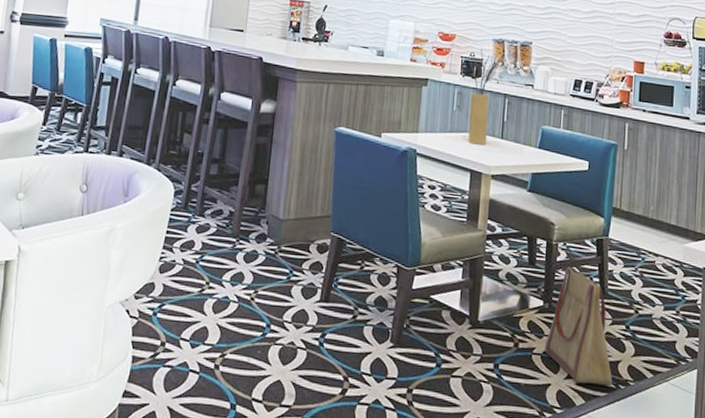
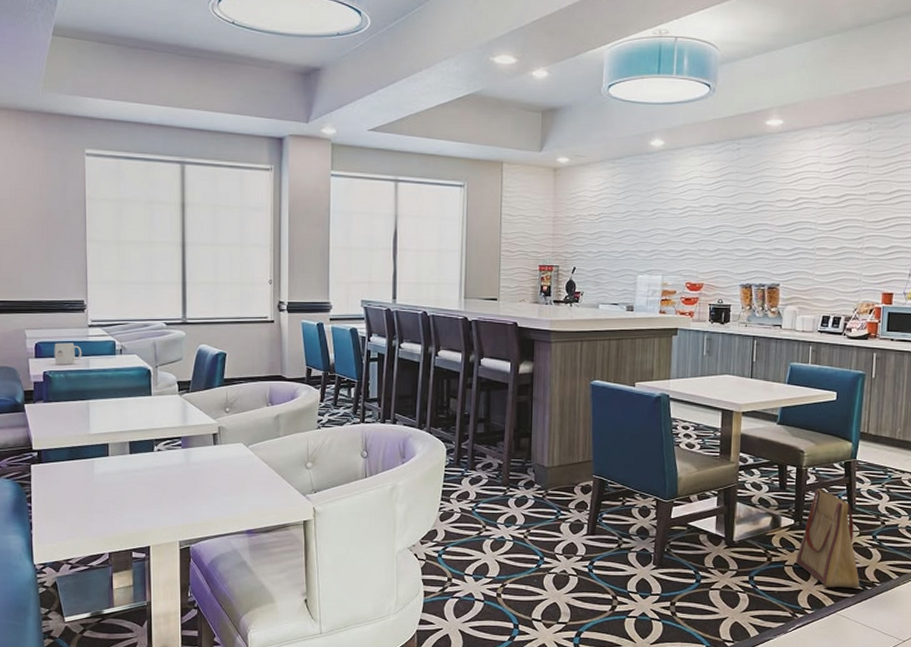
vase: present [468,49,503,145] -> none [717,296,751,386]

